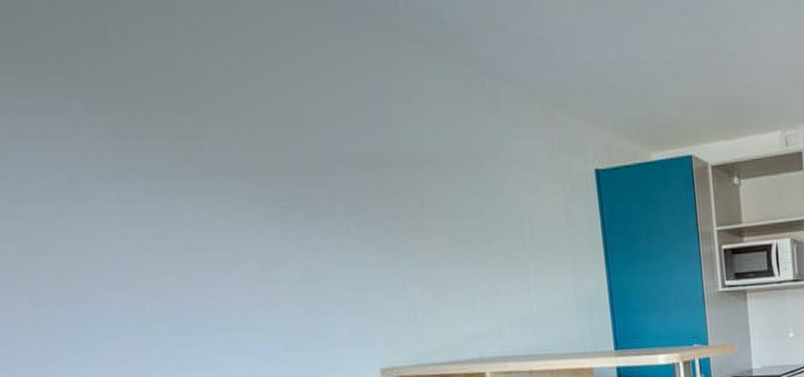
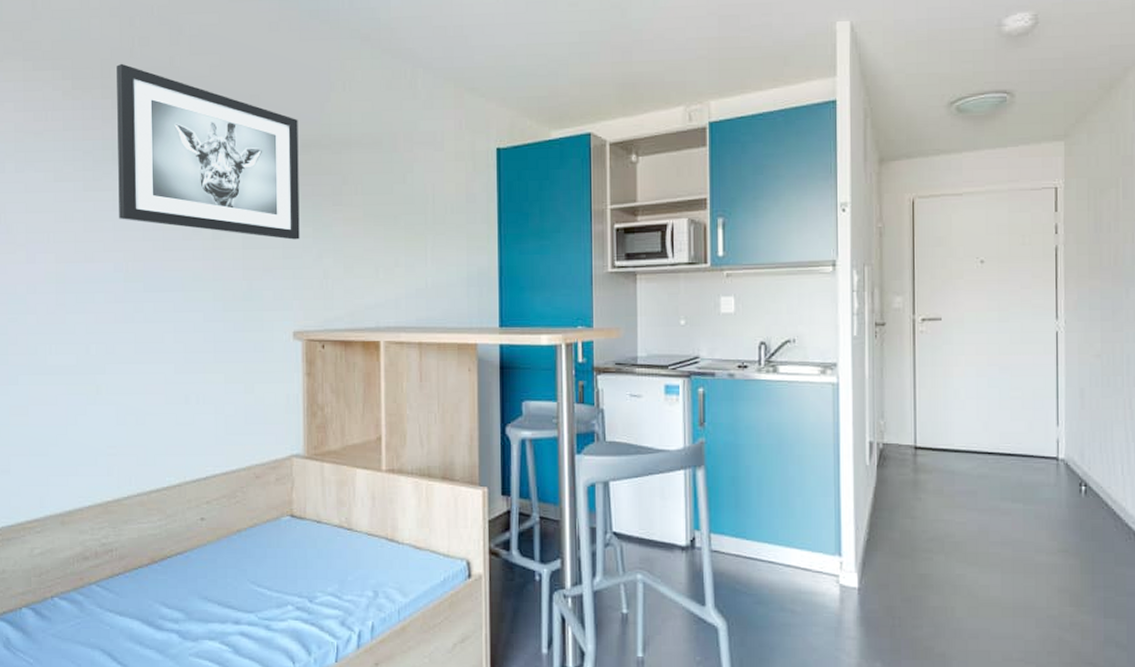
wall art: none [84,55,375,269] -> present [117,63,300,240]

